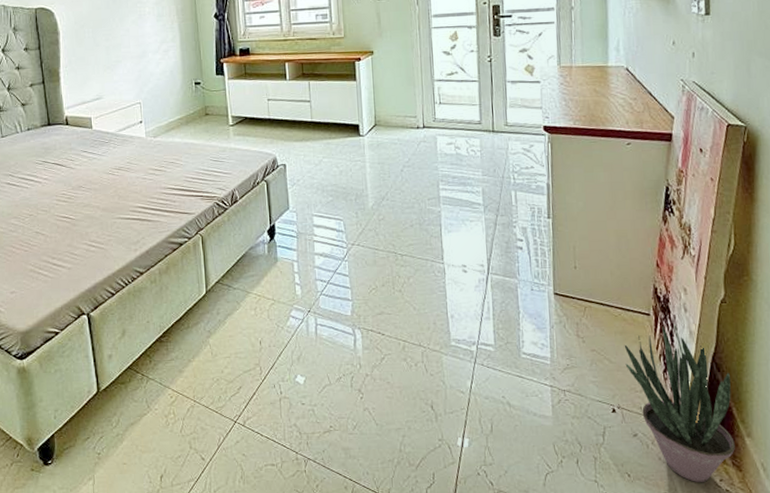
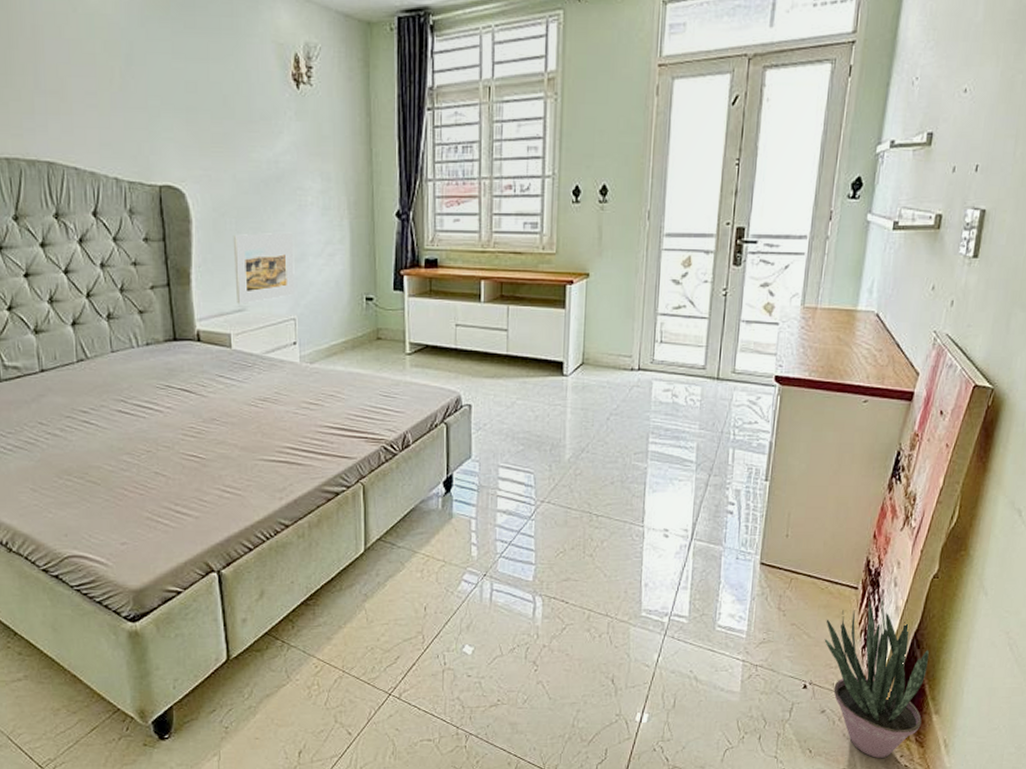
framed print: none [90,36,139,94] -> present [232,232,295,304]

